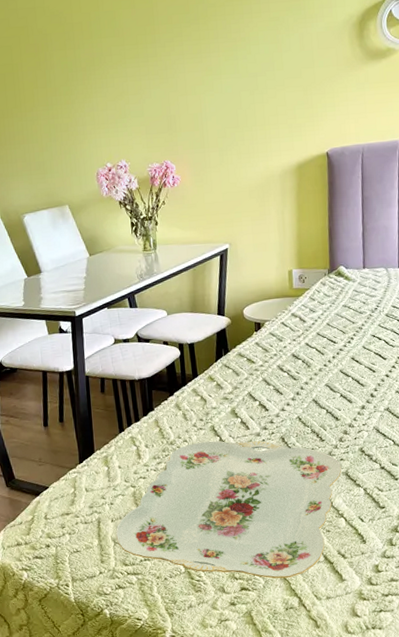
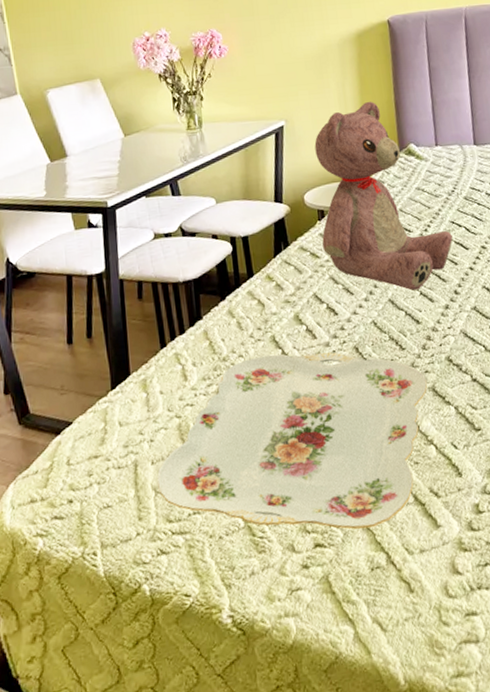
teddy bear: none [254,227,373,393] -> present [314,101,453,291]

